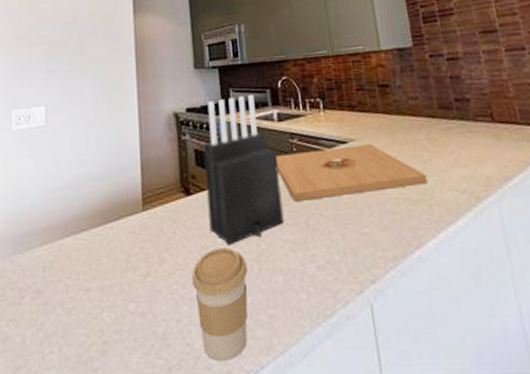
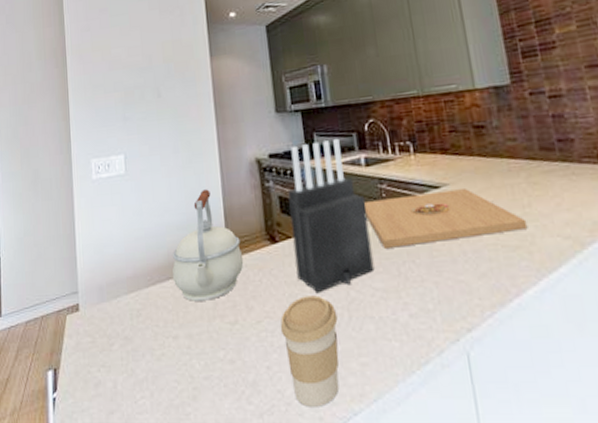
kettle: none [88,141,158,253] -> present [172,189,244,301]

